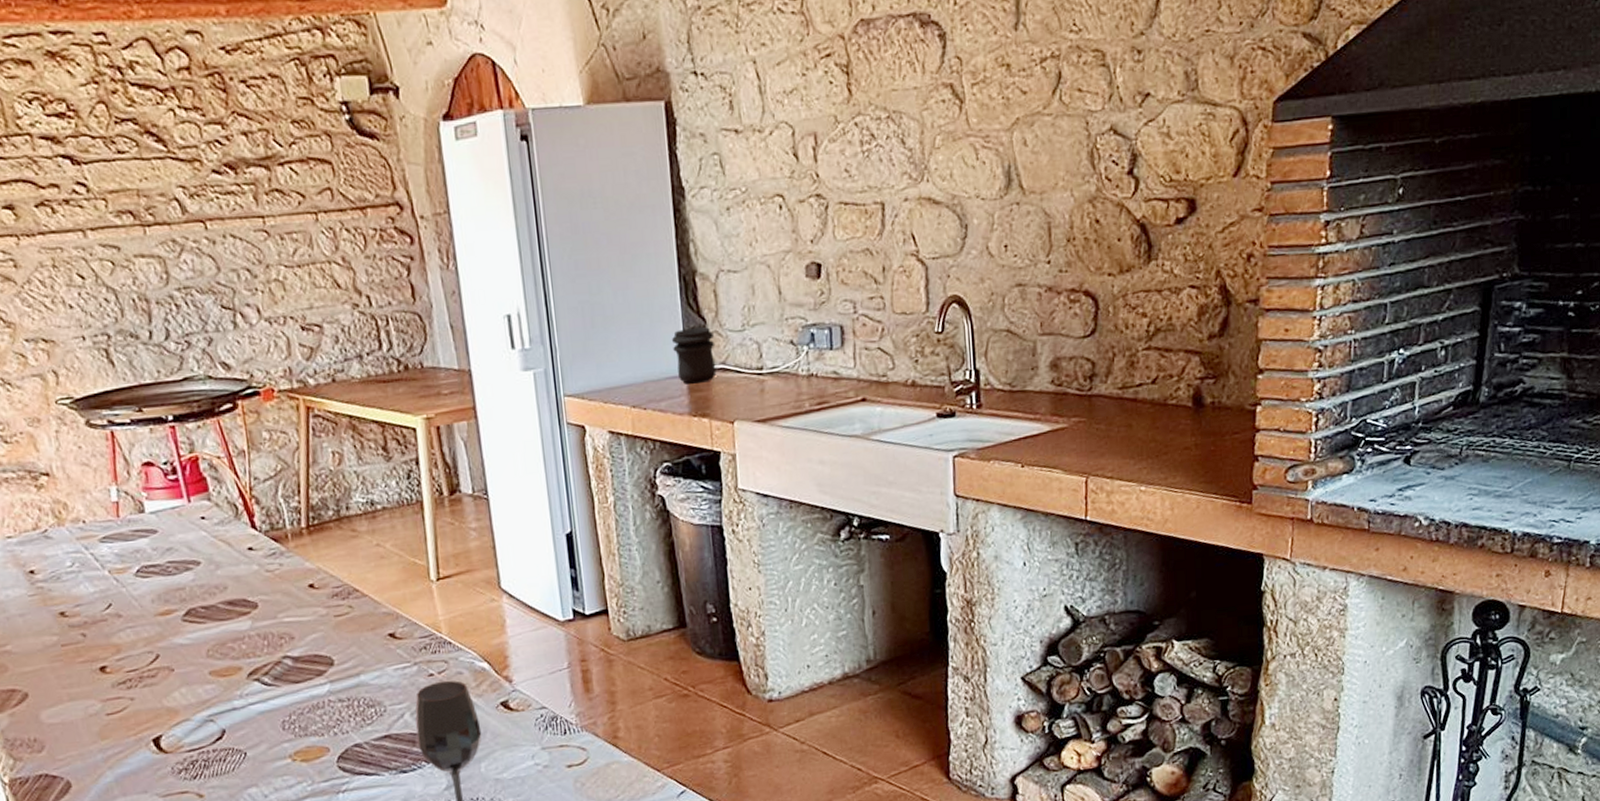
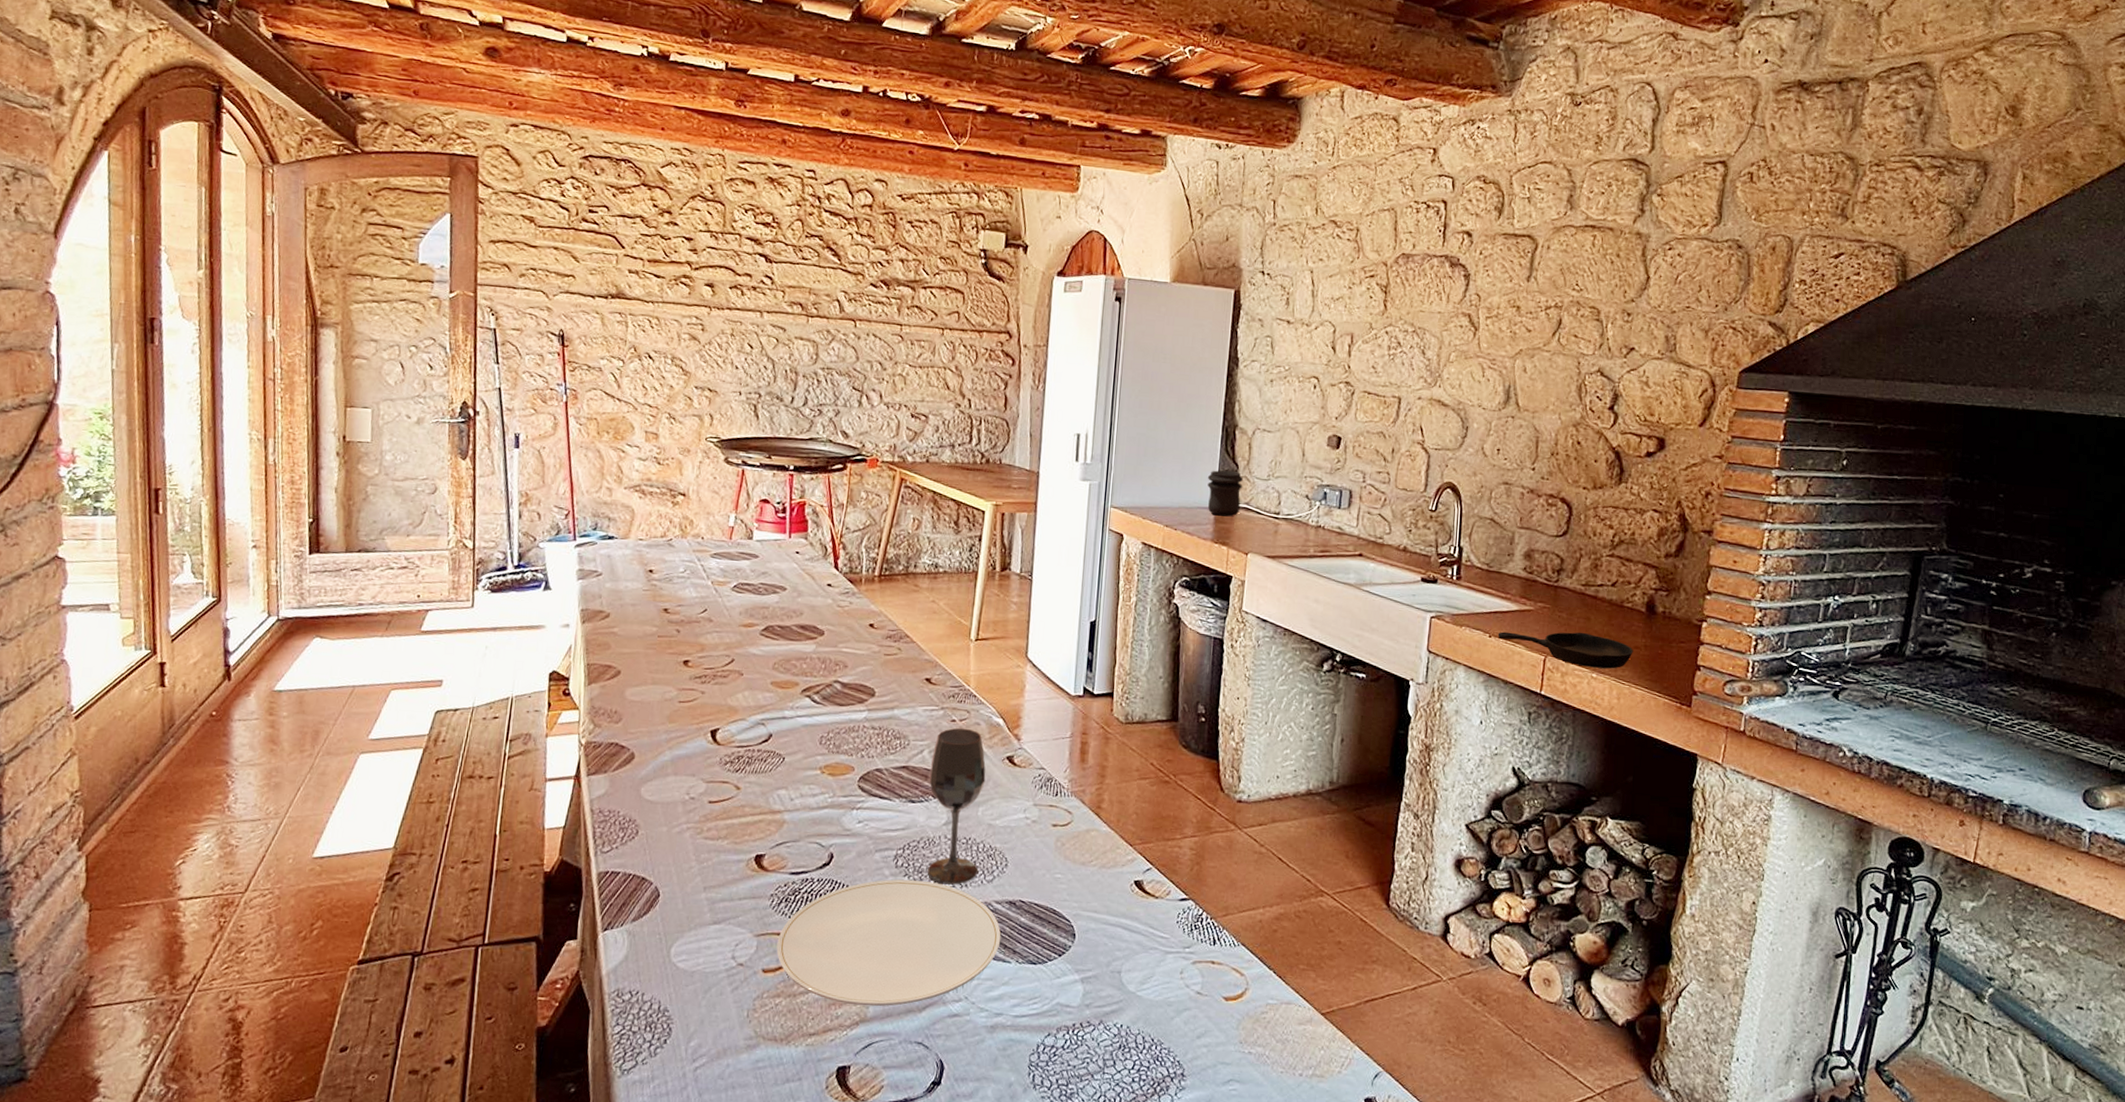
frying pan: none [1031,442,1183,481] -> present [1497,631,1633,669]

